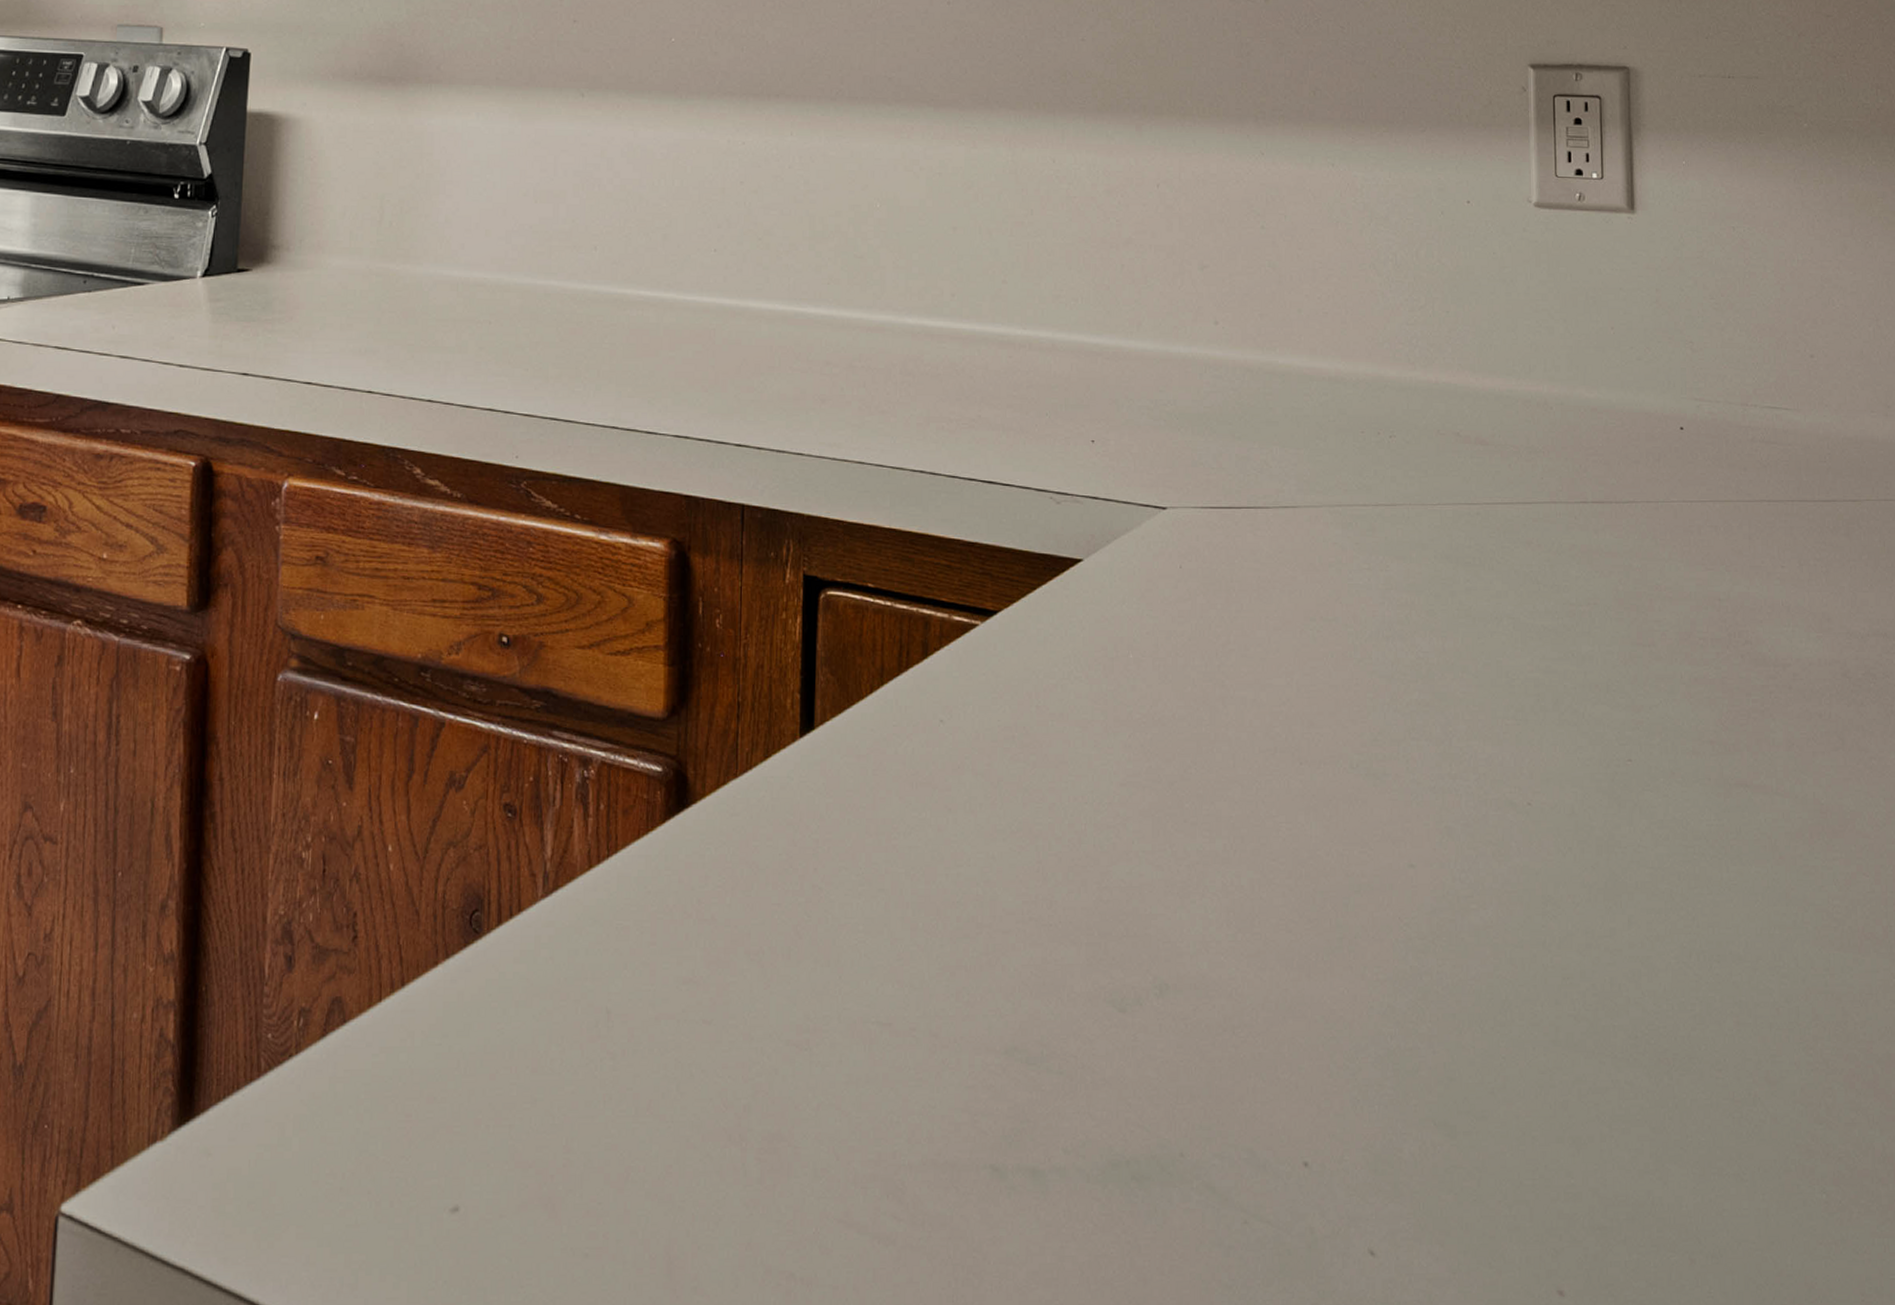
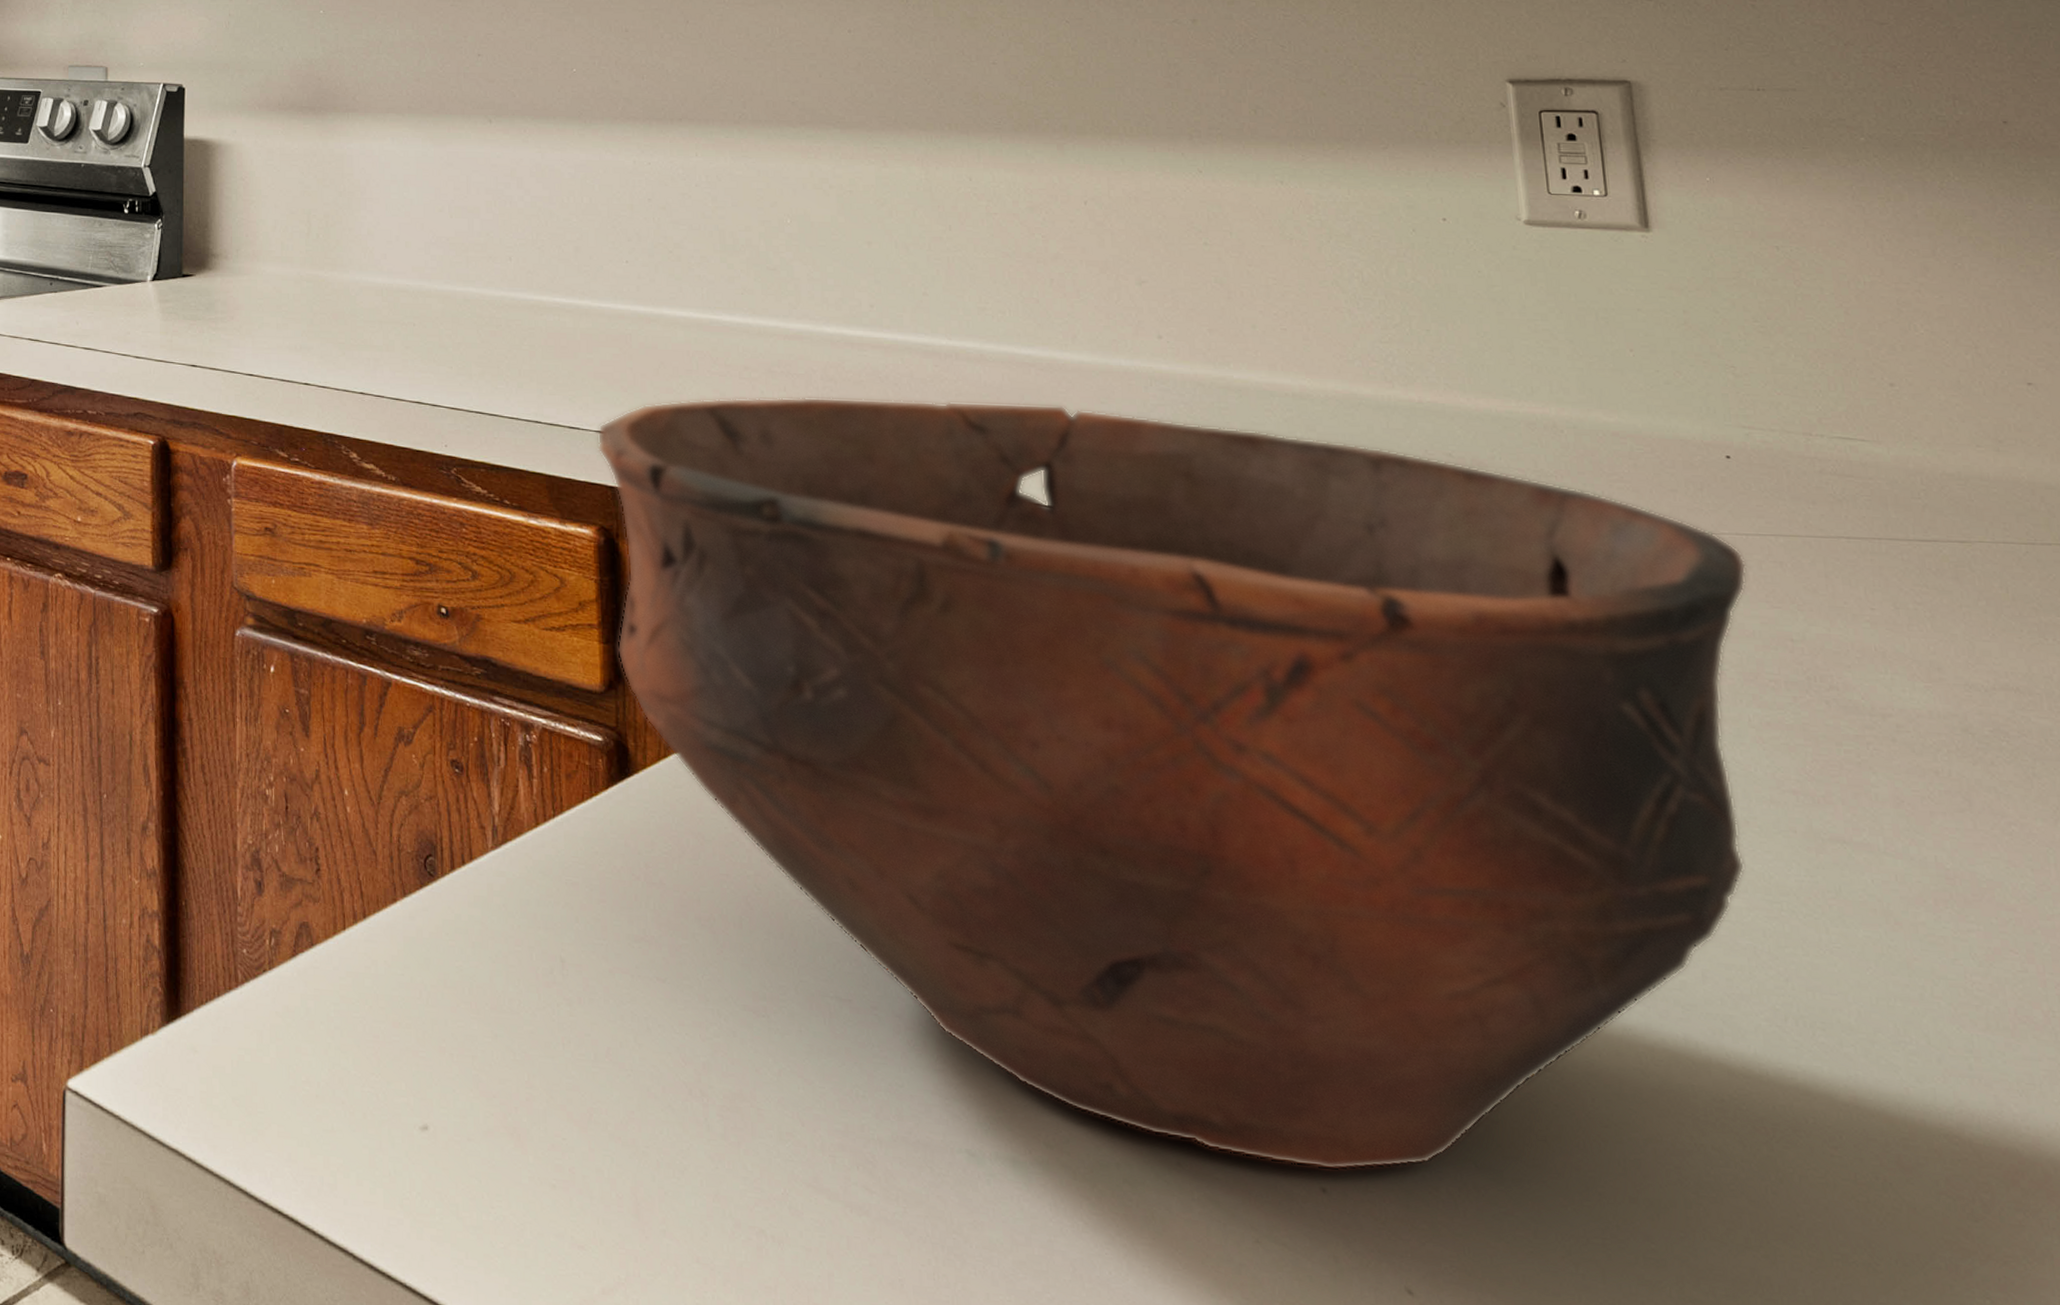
bowl: none [674,392,1689,1144] -> present [597,397,1747,1171]

